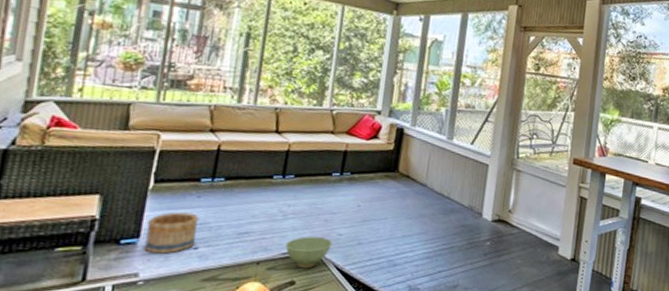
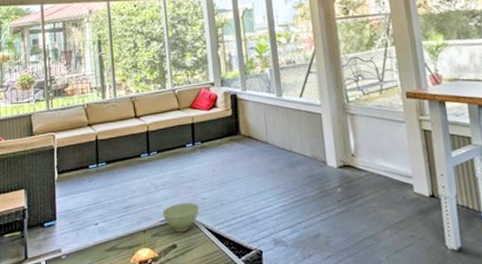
basket: present [144,212,199,254] -> none [58,195,95,232]

